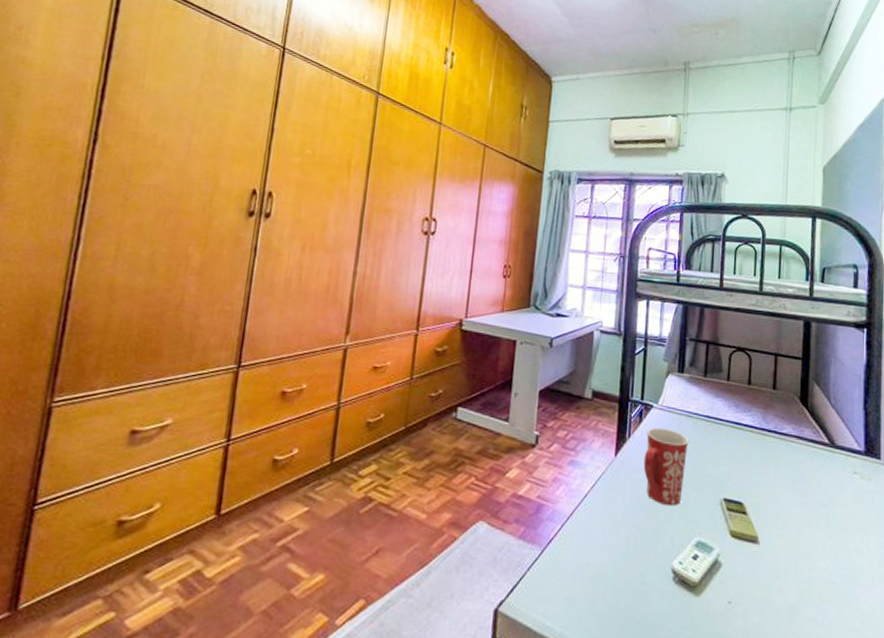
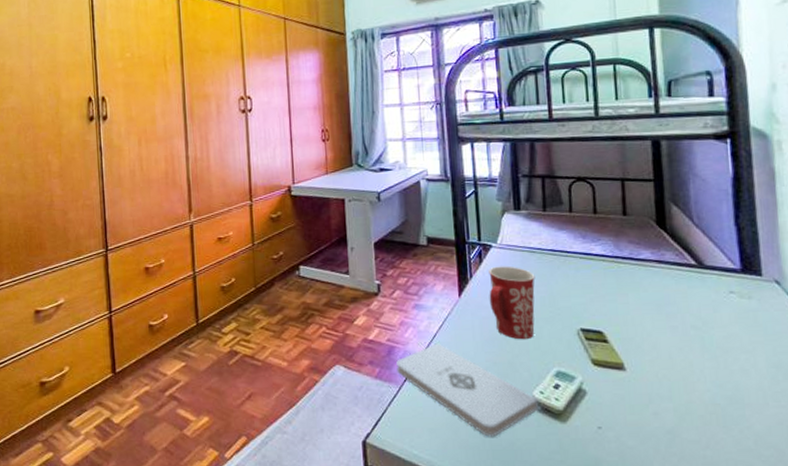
notepad: none [542,504,677,609] -> present [396,343,539,437]

